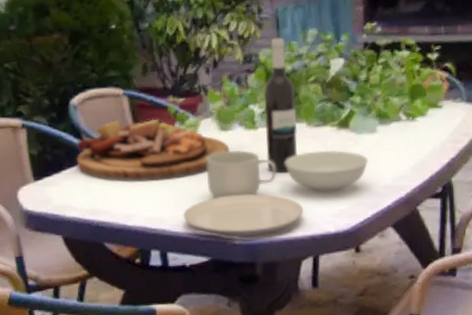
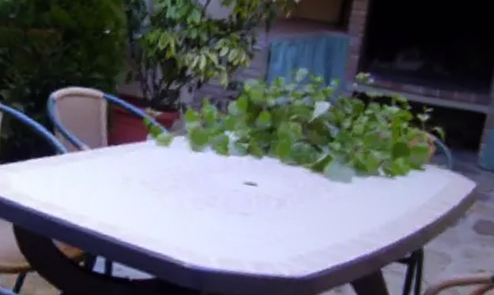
food platter: present [75,118,231,181] -> none [43,121,198,190]
plate: present [183,193,304,237] -> none [136,215,261,264]
cup: present [206,149,277,198] -> none [167,171,241,222]
wine bottle: present [264,38,298,173] -> none [231,70,276,205]
bowl: present [285,149,369,194] -> none [250,188,338,236]

